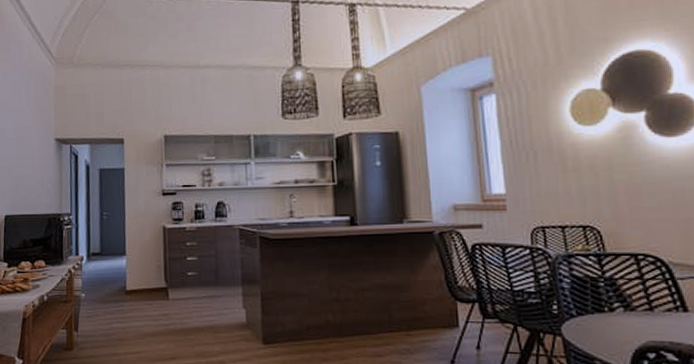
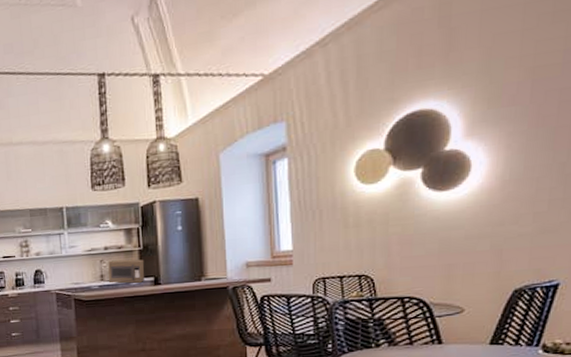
microwave: none [298,195,340,222] -> present [108,259,145,284]

